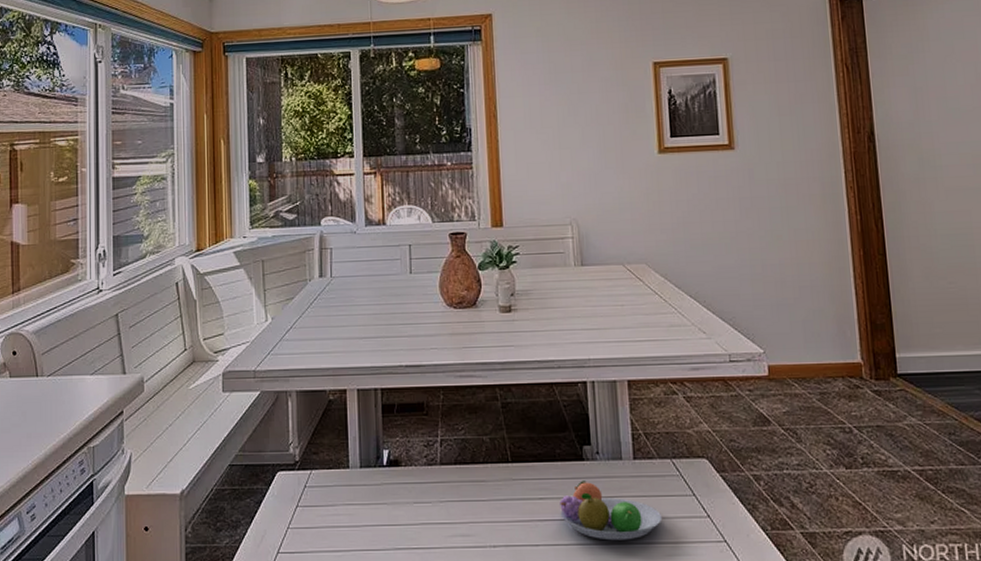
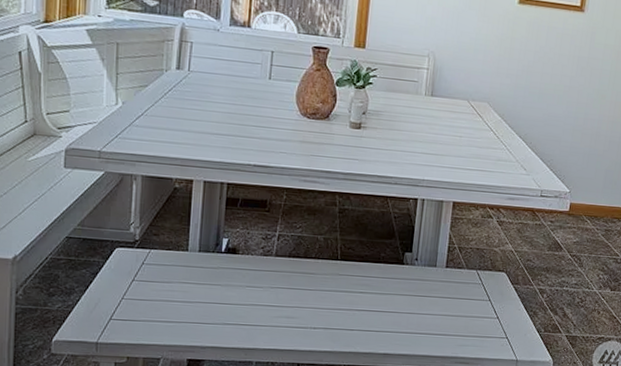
fruit bowl: present [560,481,663,541] -> none [376,281,461,332]

